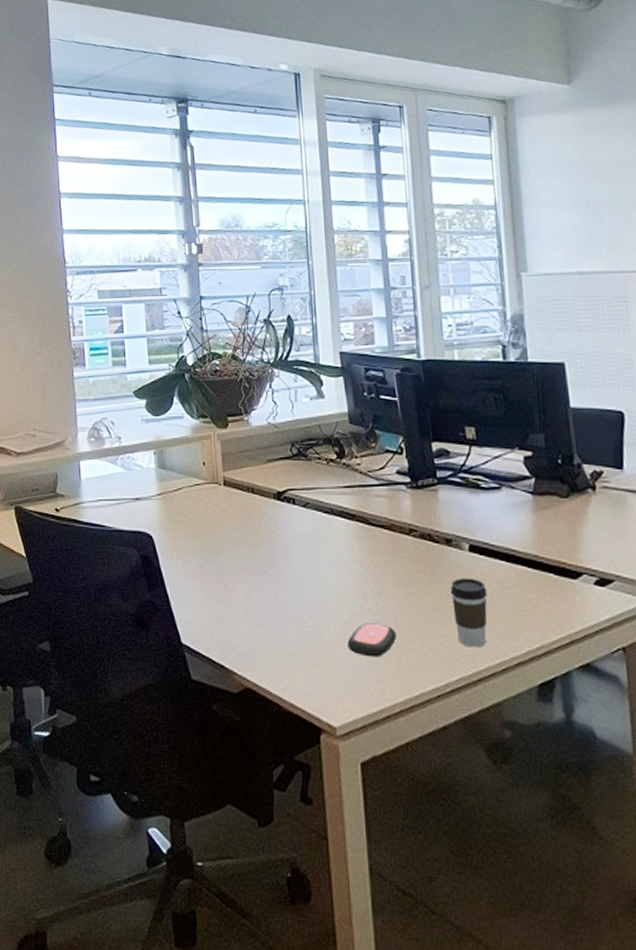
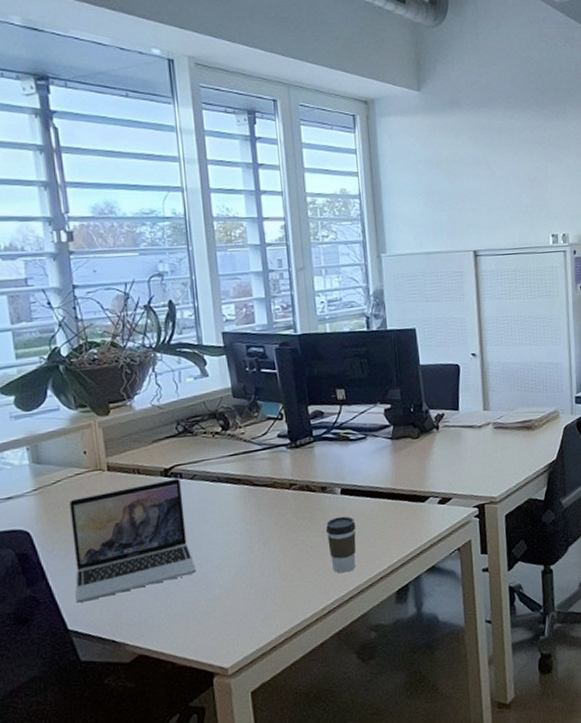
laptop: none [188,504,306,618] -> present [70,478,196,603]
remote control: present [347,623,396,658] -> none [236,570,280,601]

